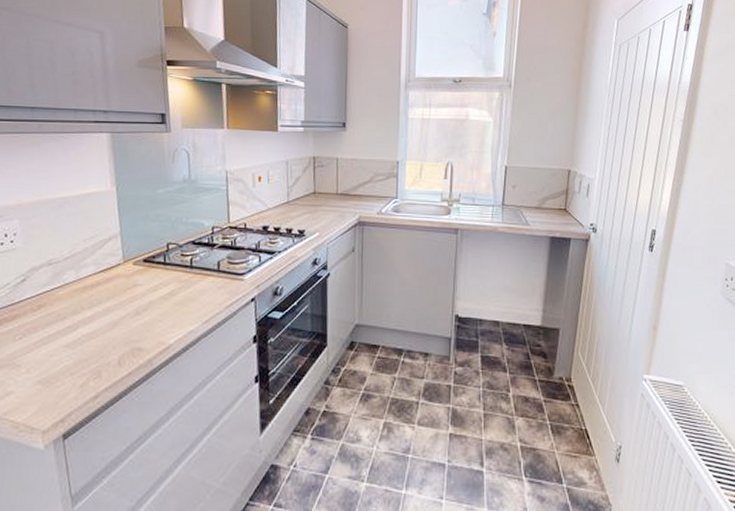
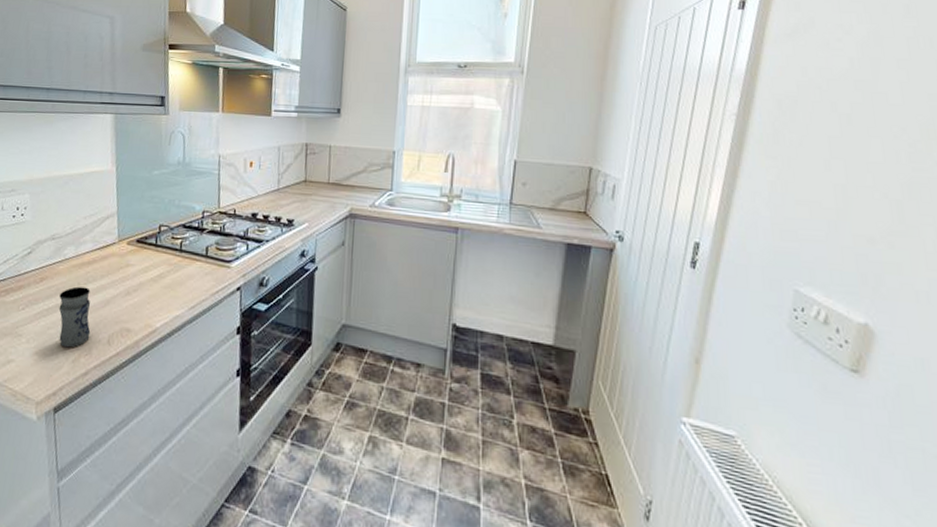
jar: none [61,311,99,373] -> present [58,286,91,348]

